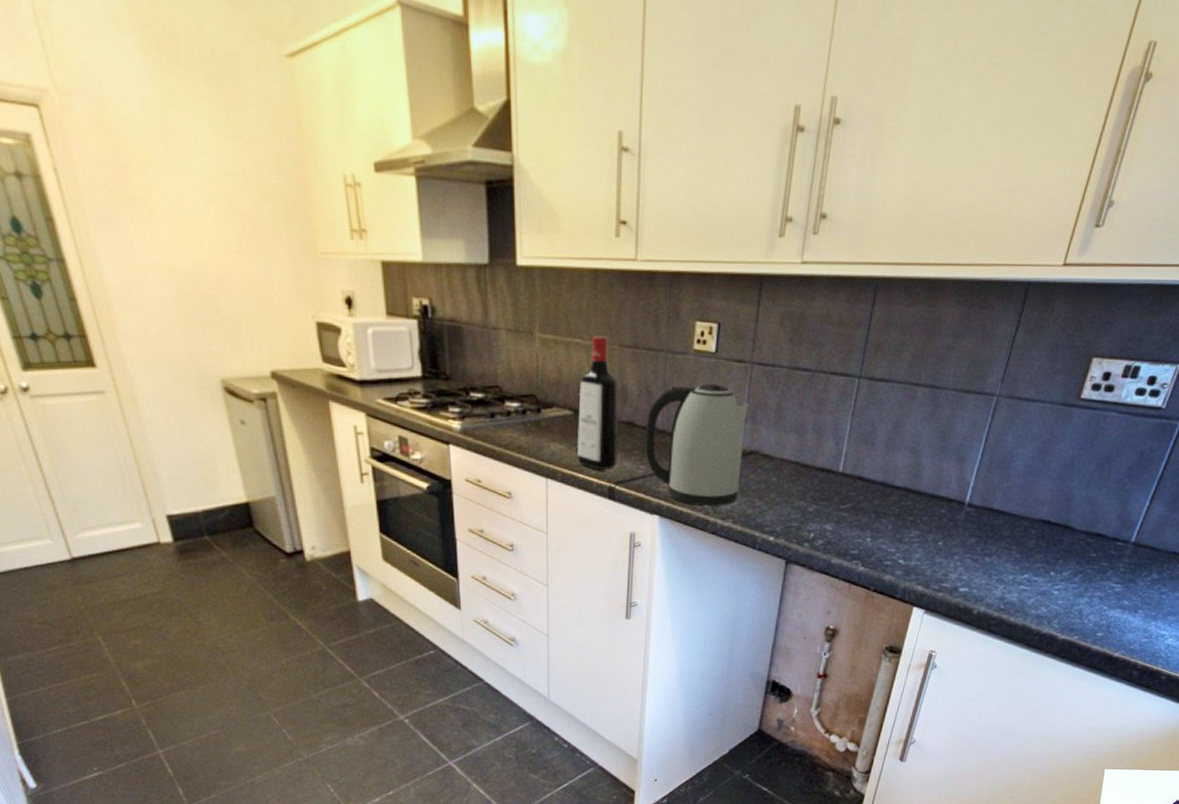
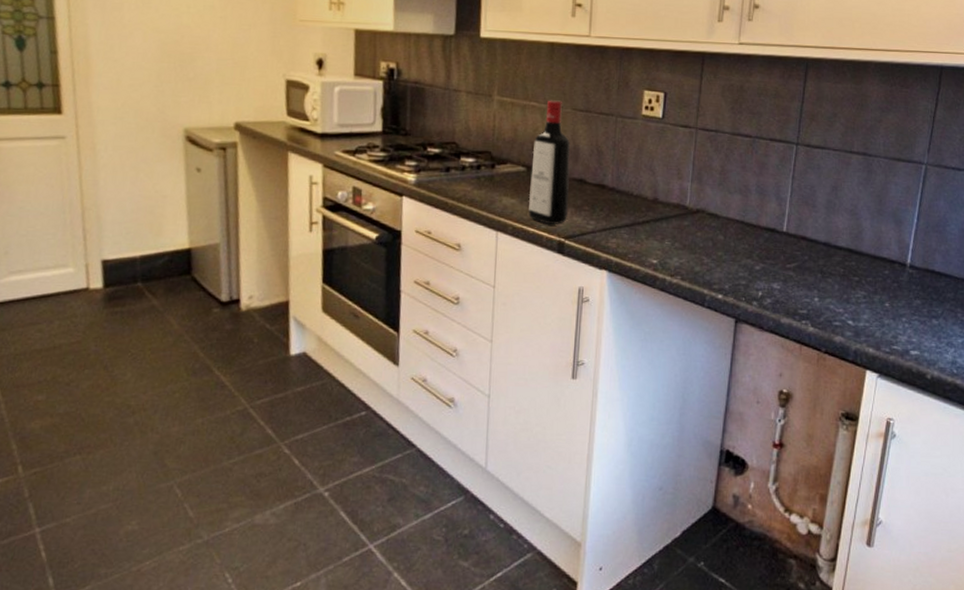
kettle: present [645,383,750,506] -> none [595,145,695,263]

